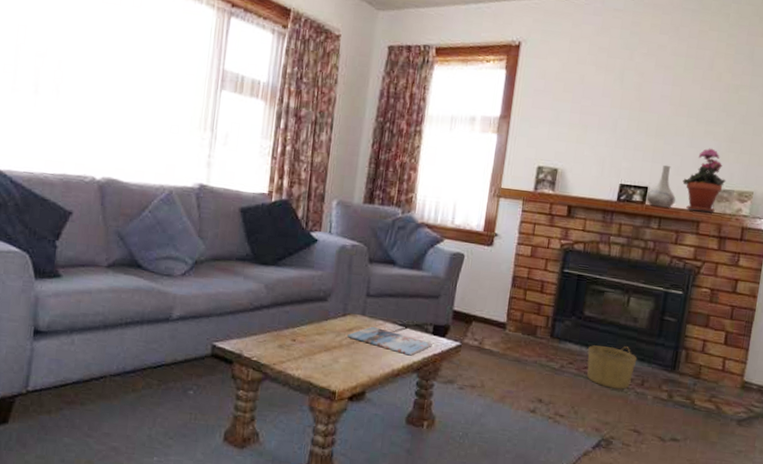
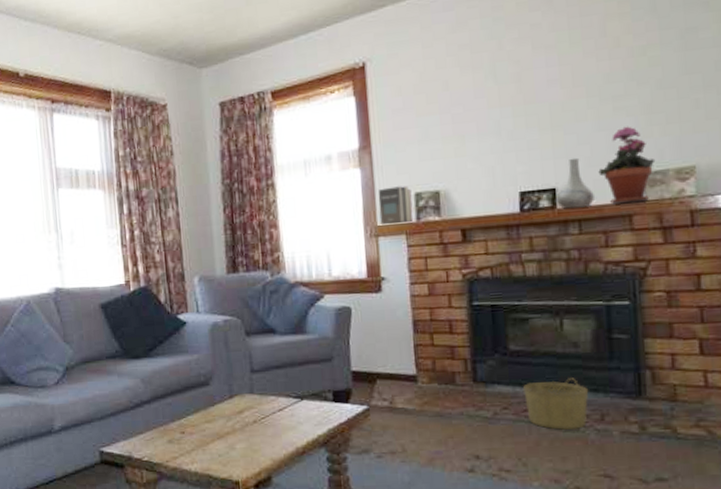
magazine: present [347,326,433,356] -> none [238,403,336,430]
books: none [504,156,535,191] -> present [378,186,413,225]

